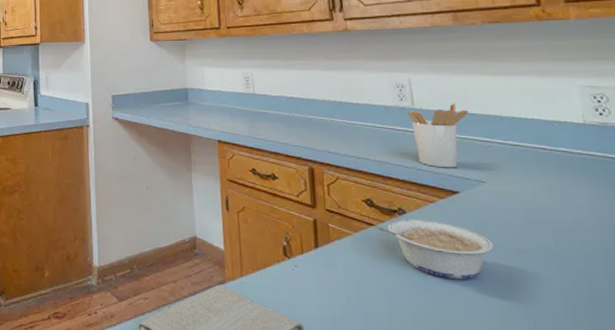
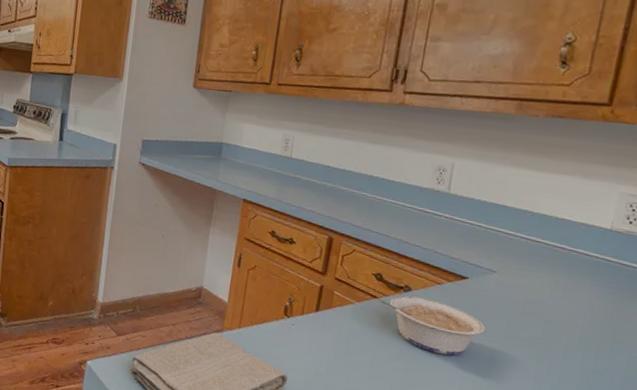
utensil holder: present [407,103,468,168] -> none [438,193,502,256]

